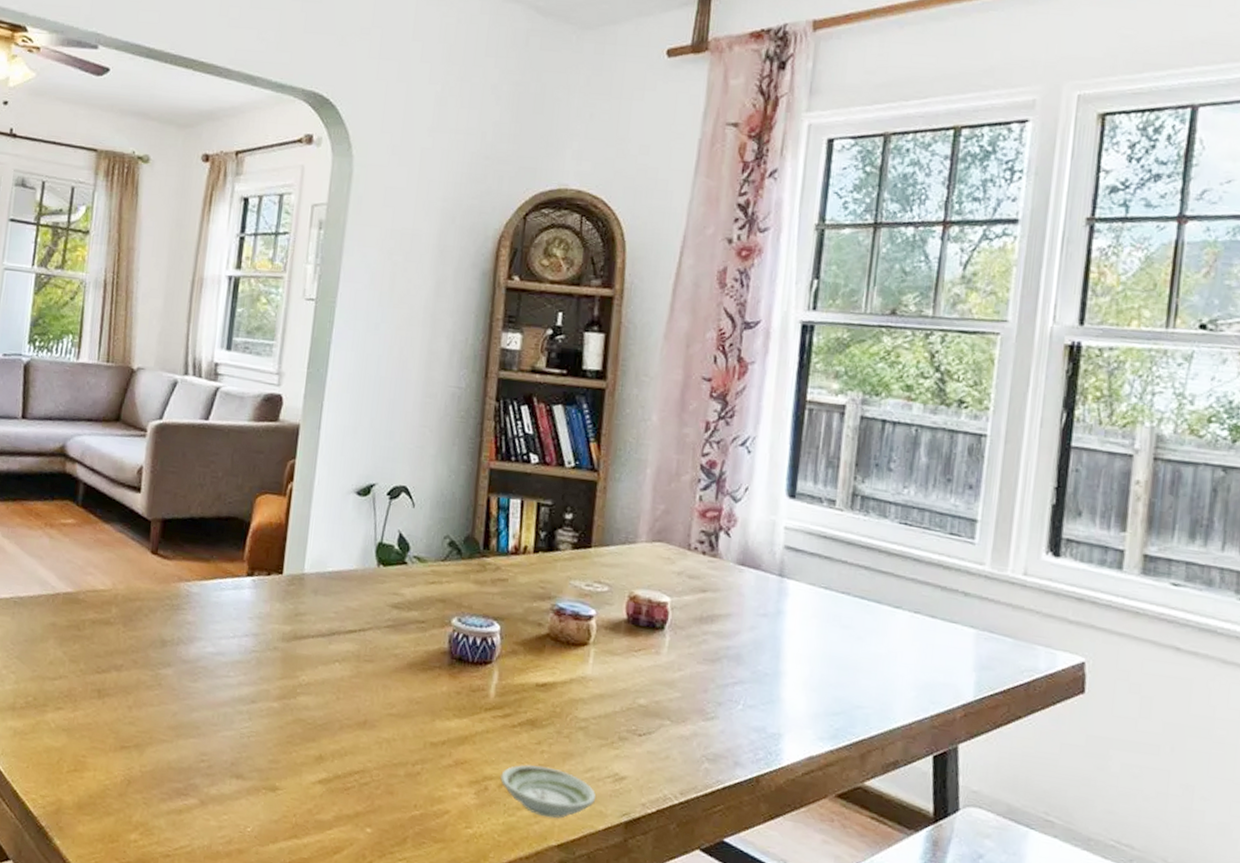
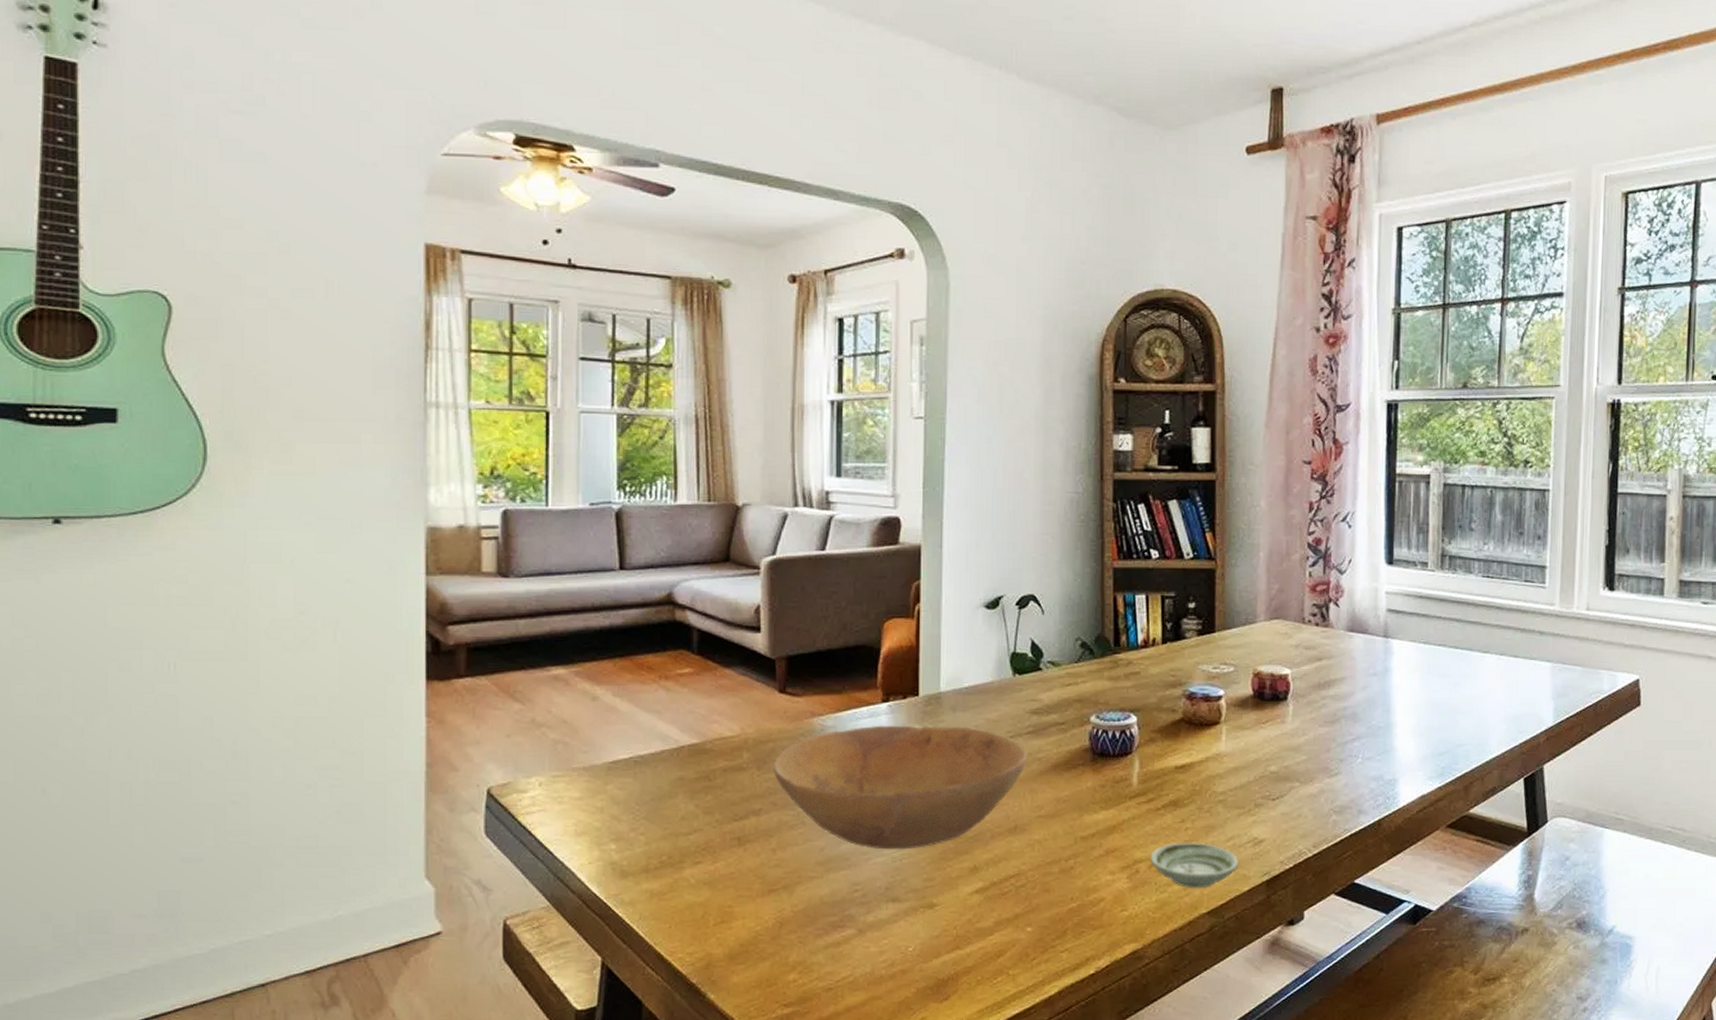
bowl: none [137,597,385,728] -> present [773,725,1029,850]

